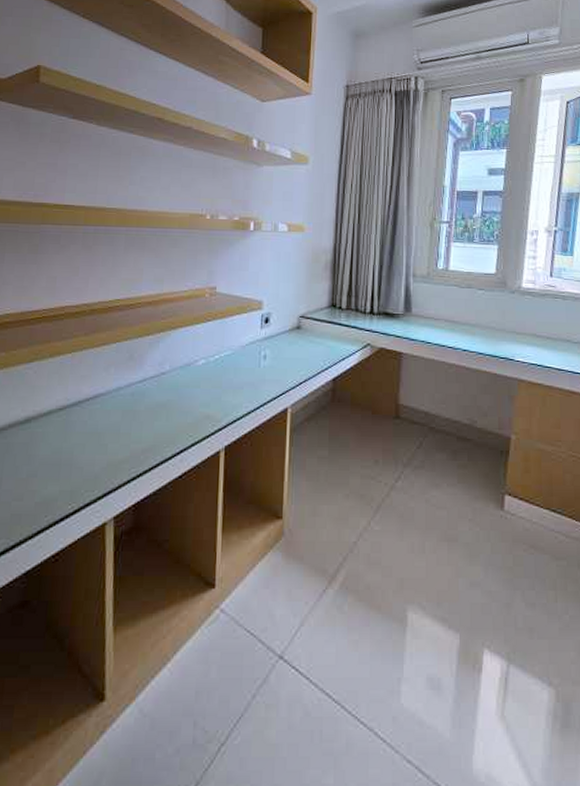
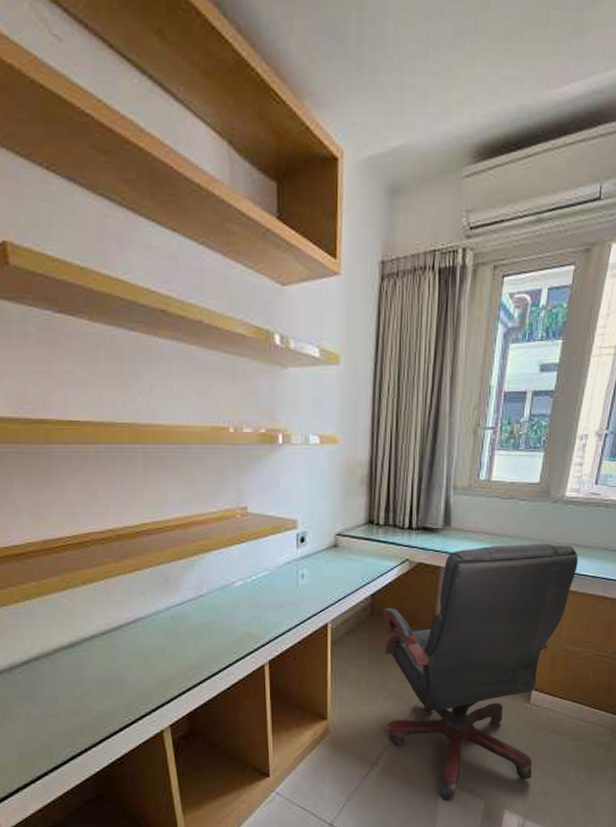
office chair: none [344,332,541,632] -> present [383,543,578,801]

